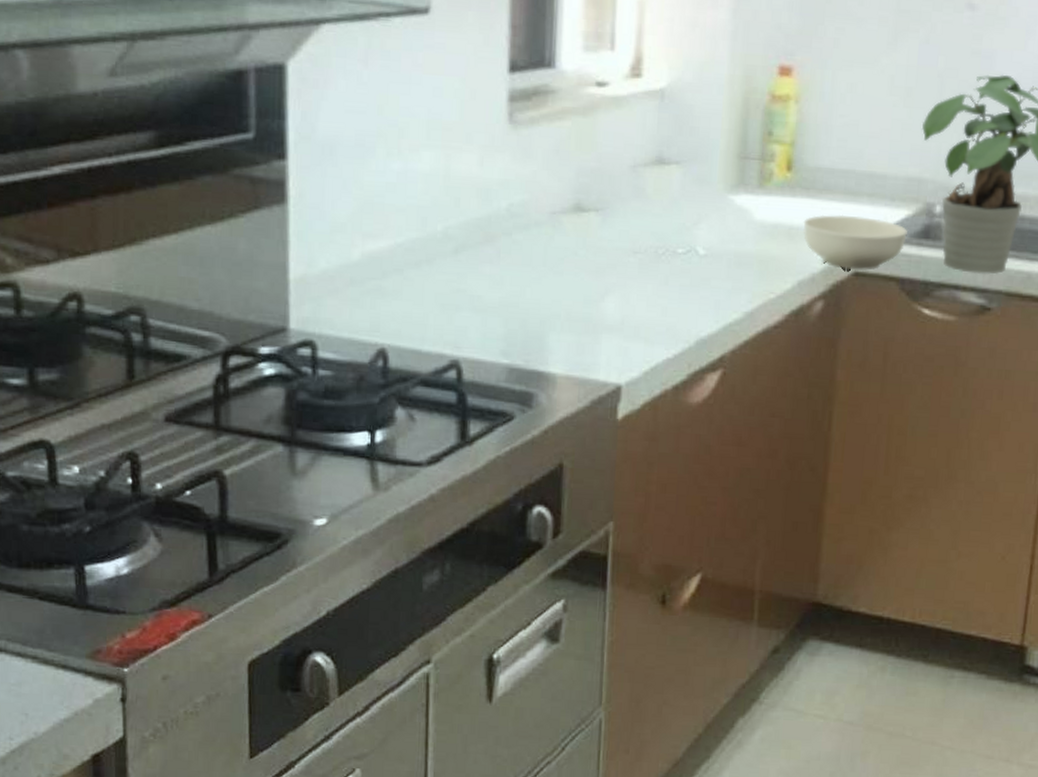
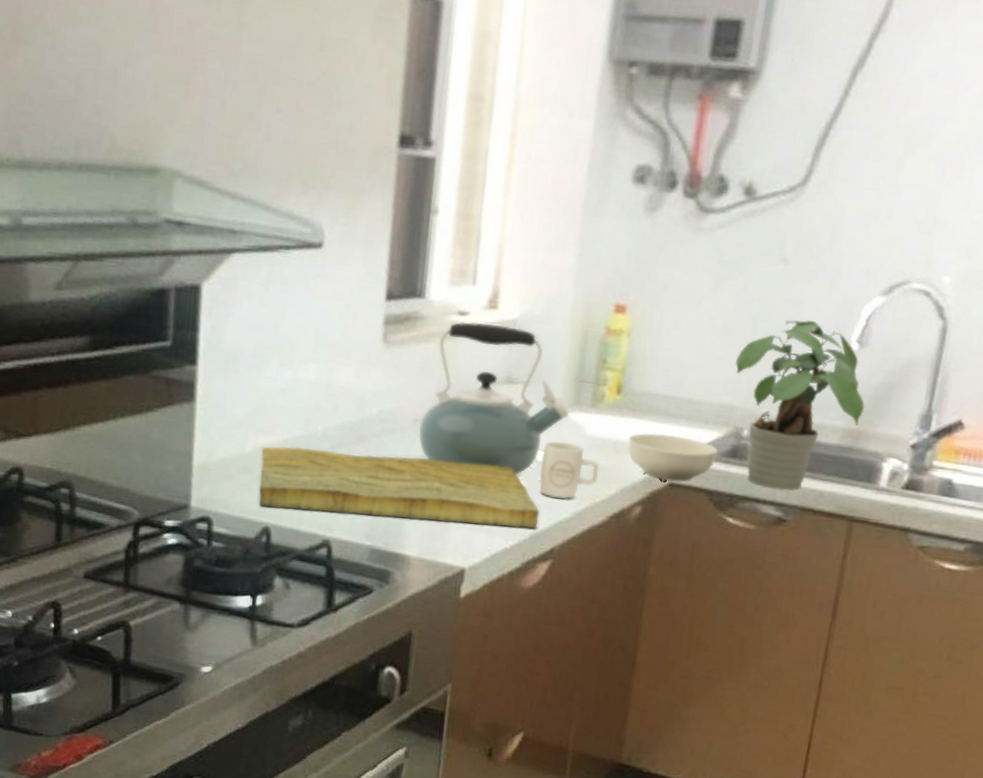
cutting board: none [370,251,705,334] -> present [258,446,540,529]
kettle: none [557,94,734,272] -> present [418,322,570,475]
mug: none [702,229,772,298] -> present [539,441,599,500]

